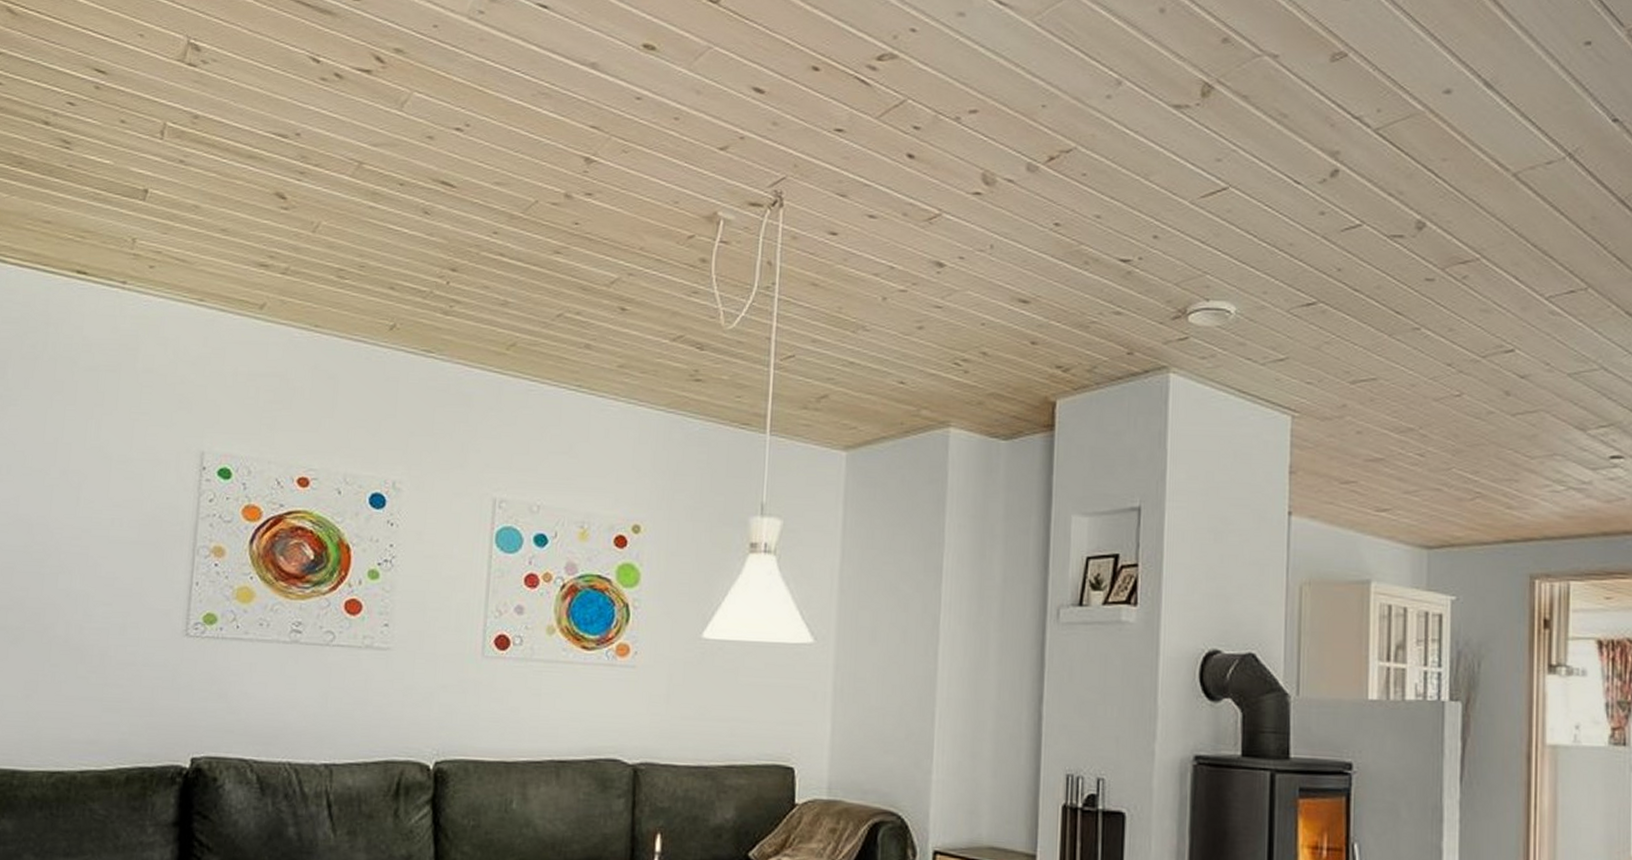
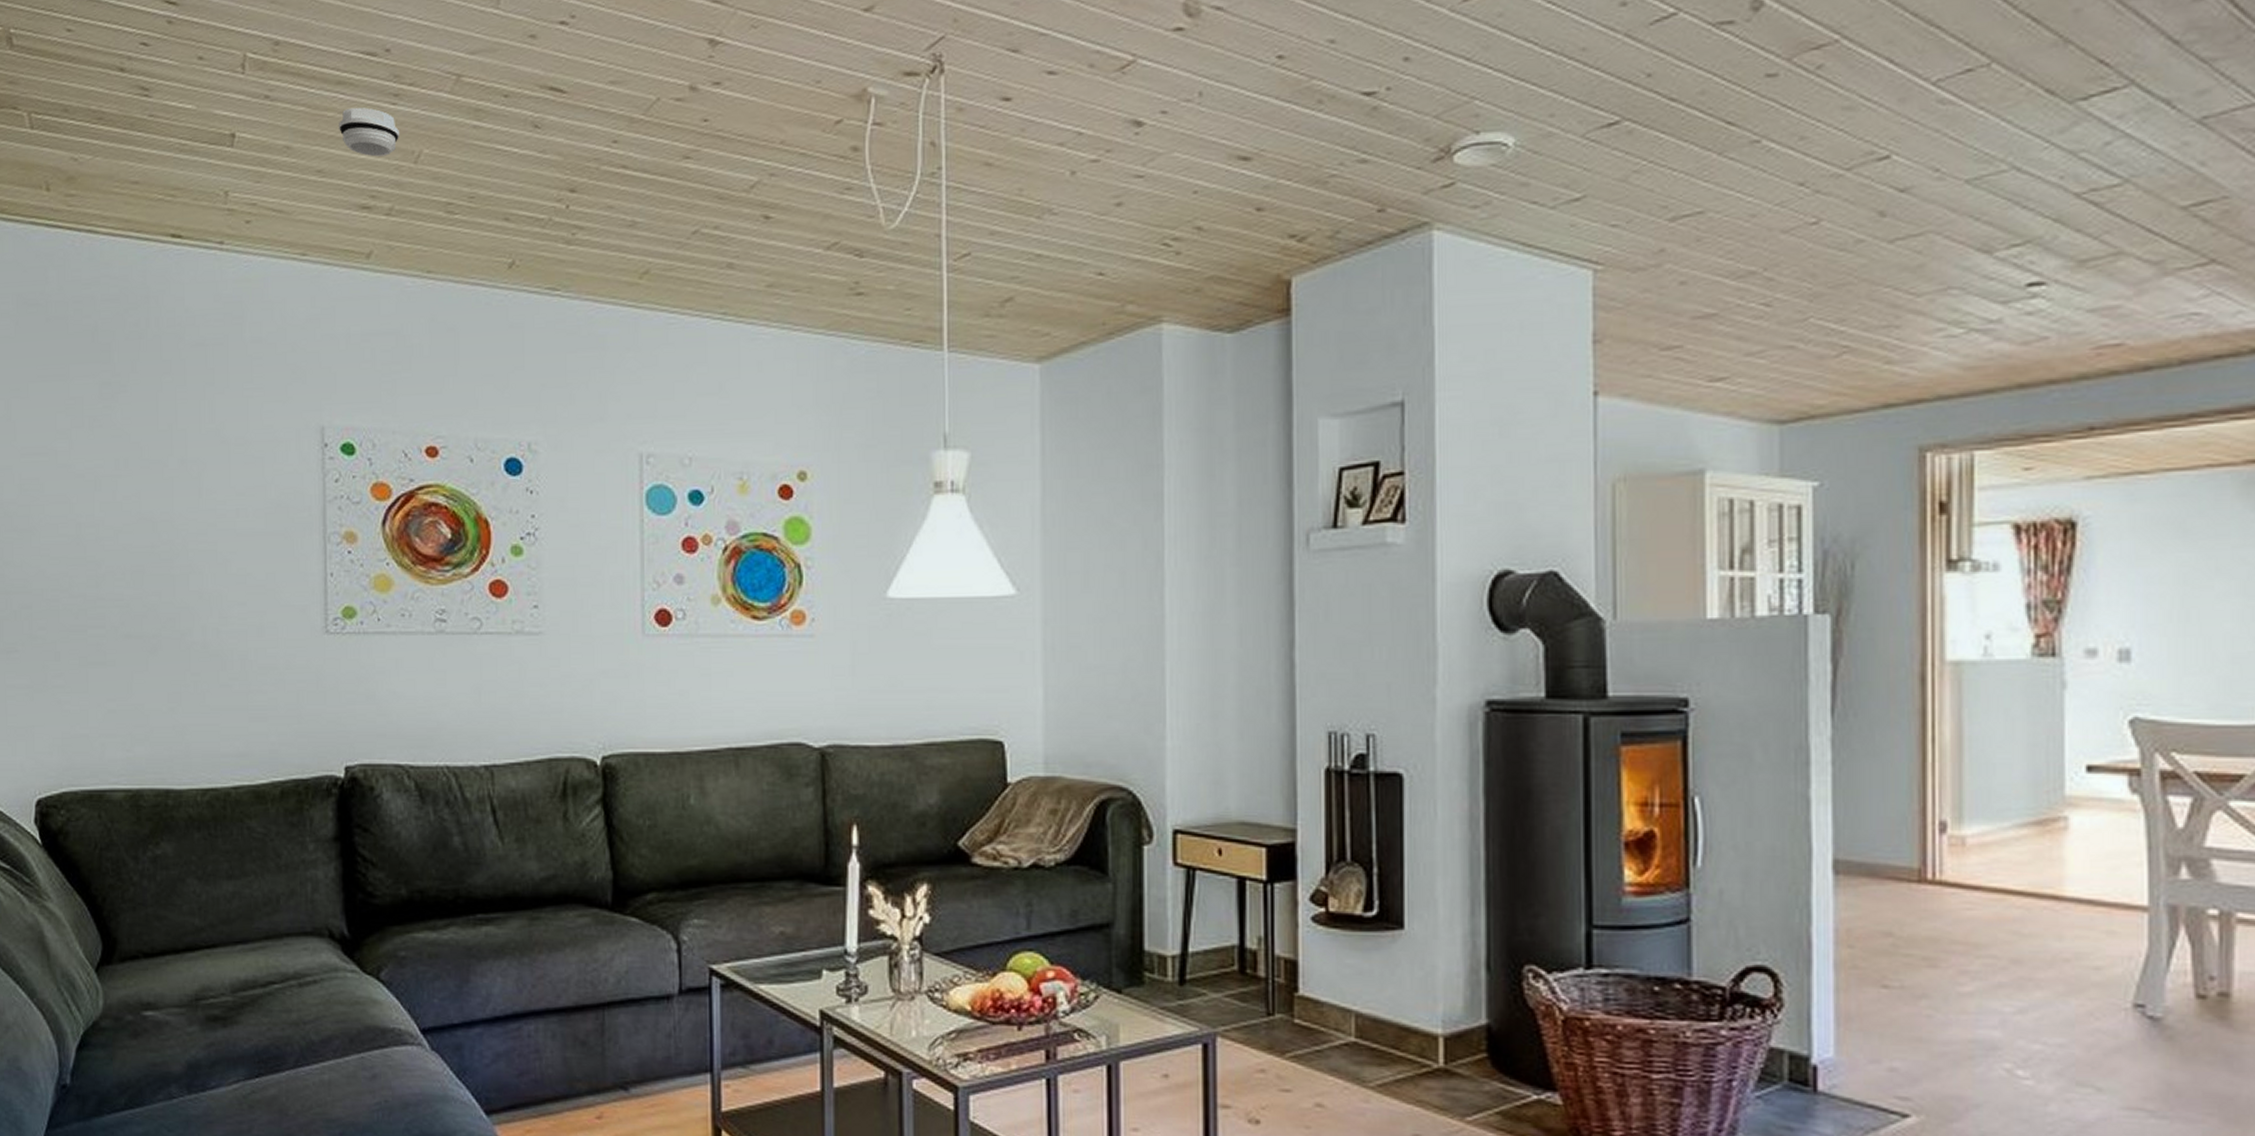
smoke detector: none [246,179,301,223] -> present [339,107,399,157]

